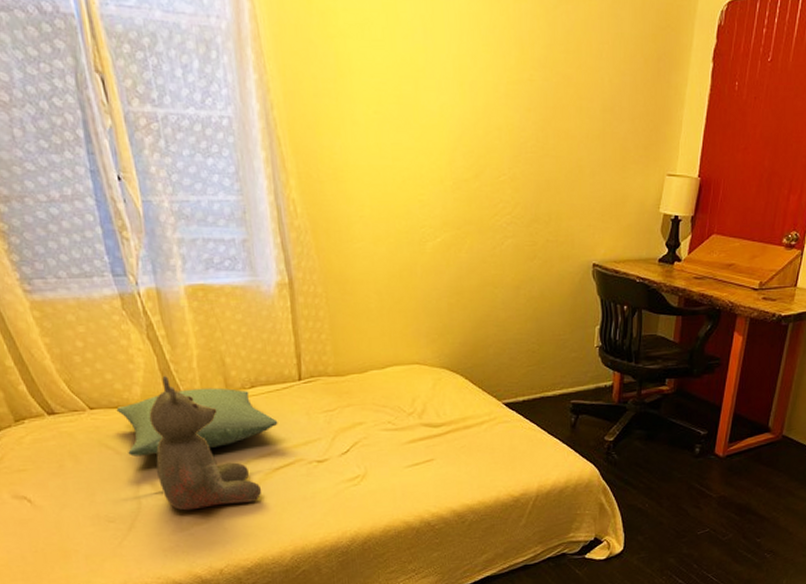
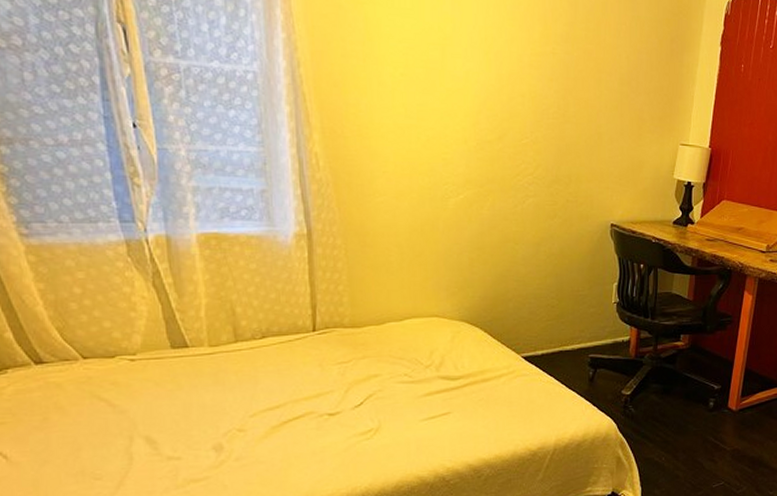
pillow: present [116,387,278,456] -> none [112,337,289,409]
teddy bear: present [149,376,262,511] -> none [148,325,268,467]

